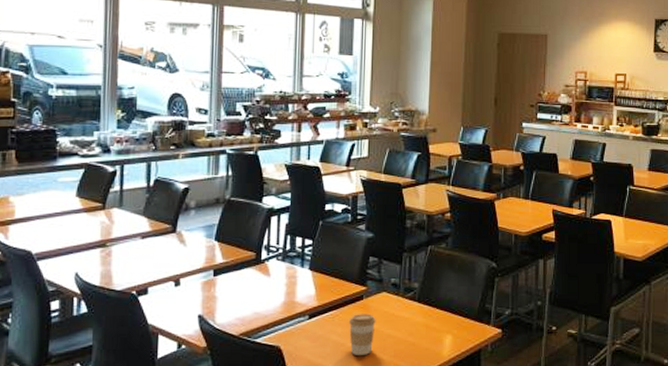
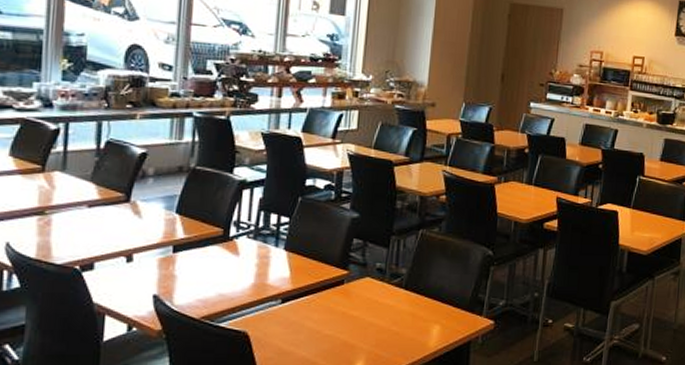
coffee cup: present [348,313,376,355] -> none [326,299,357,344]

